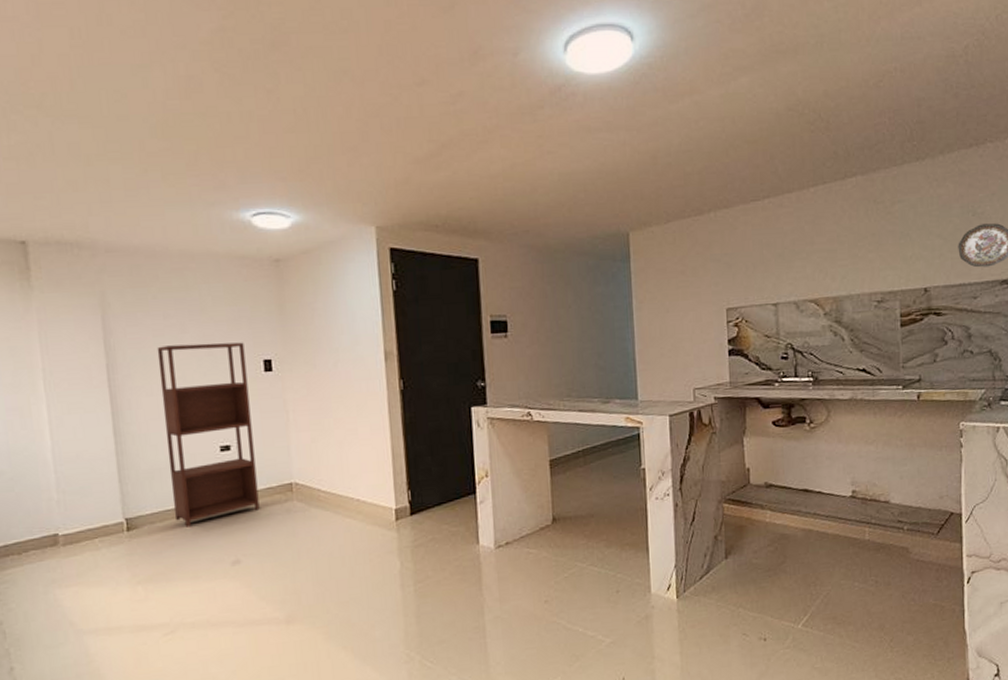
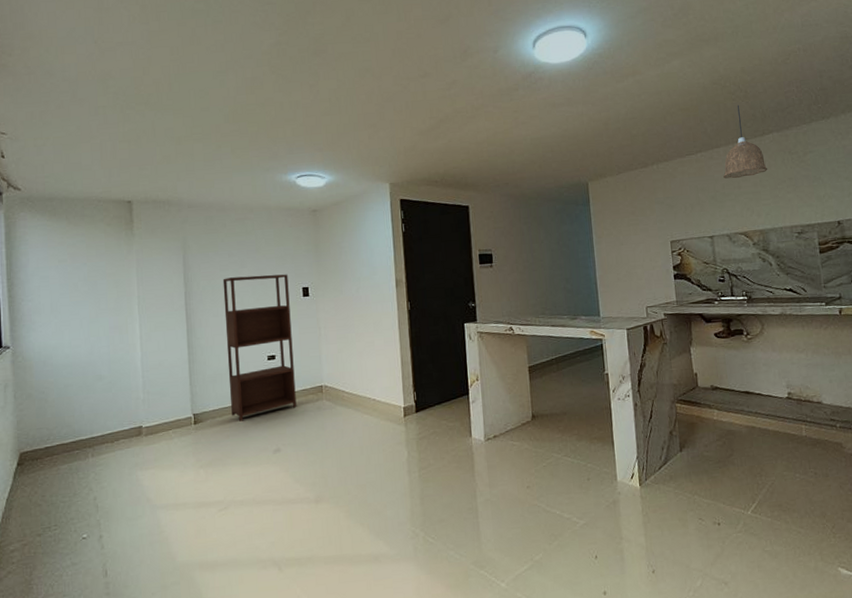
pendant lamp: none [794,138,848,232] -> present [723,104,768,179]

